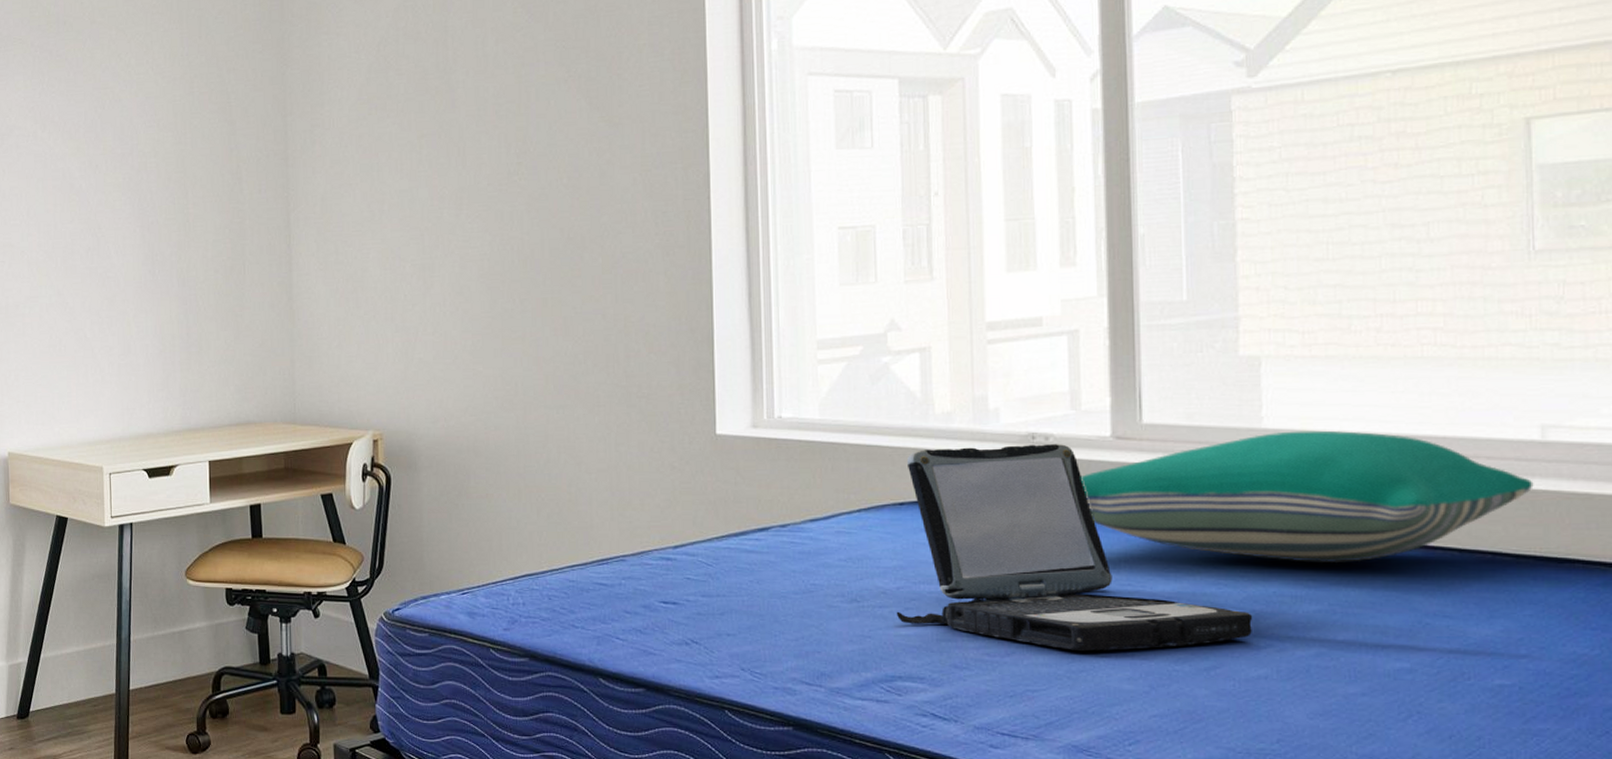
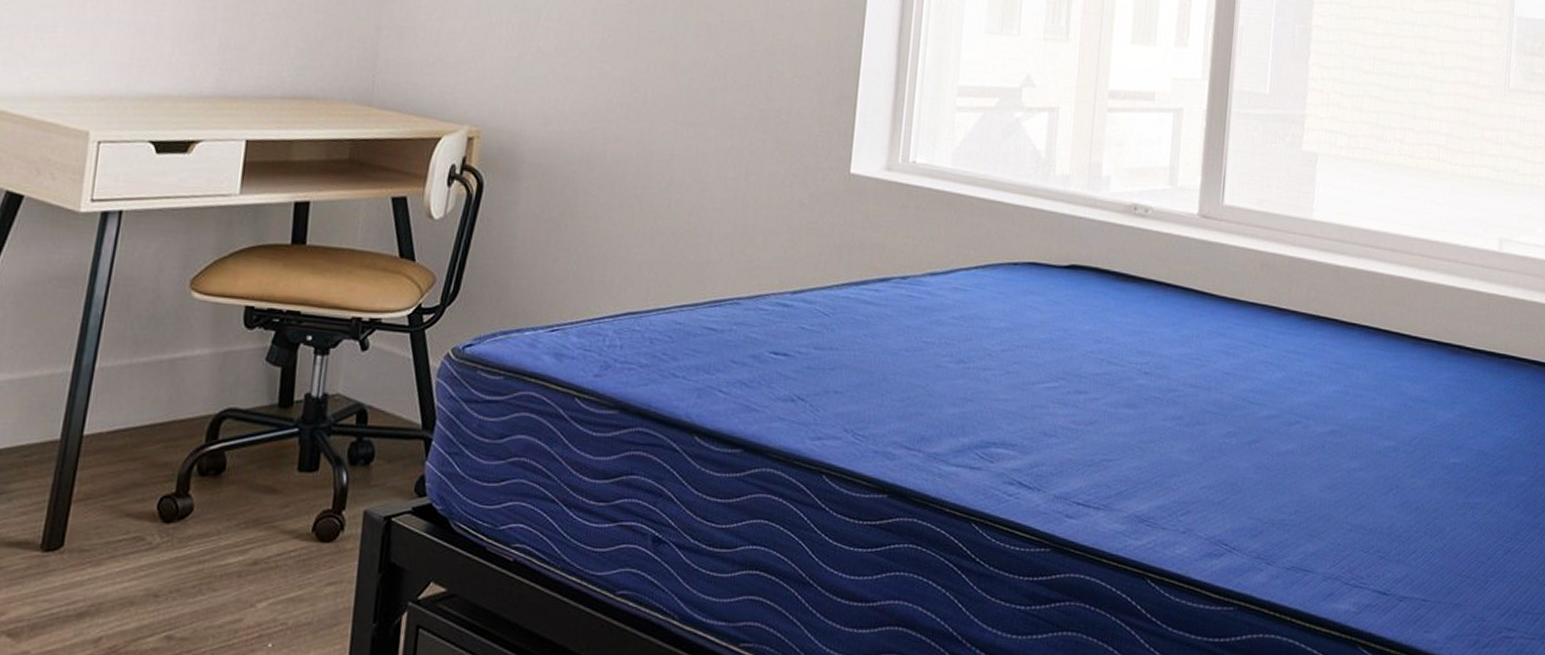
laptop: present [896,444,1253,652] -> none [998,210,1289,423]
pillow: present [1080,430,1534,564] -> none [1169,224,1491,349]

